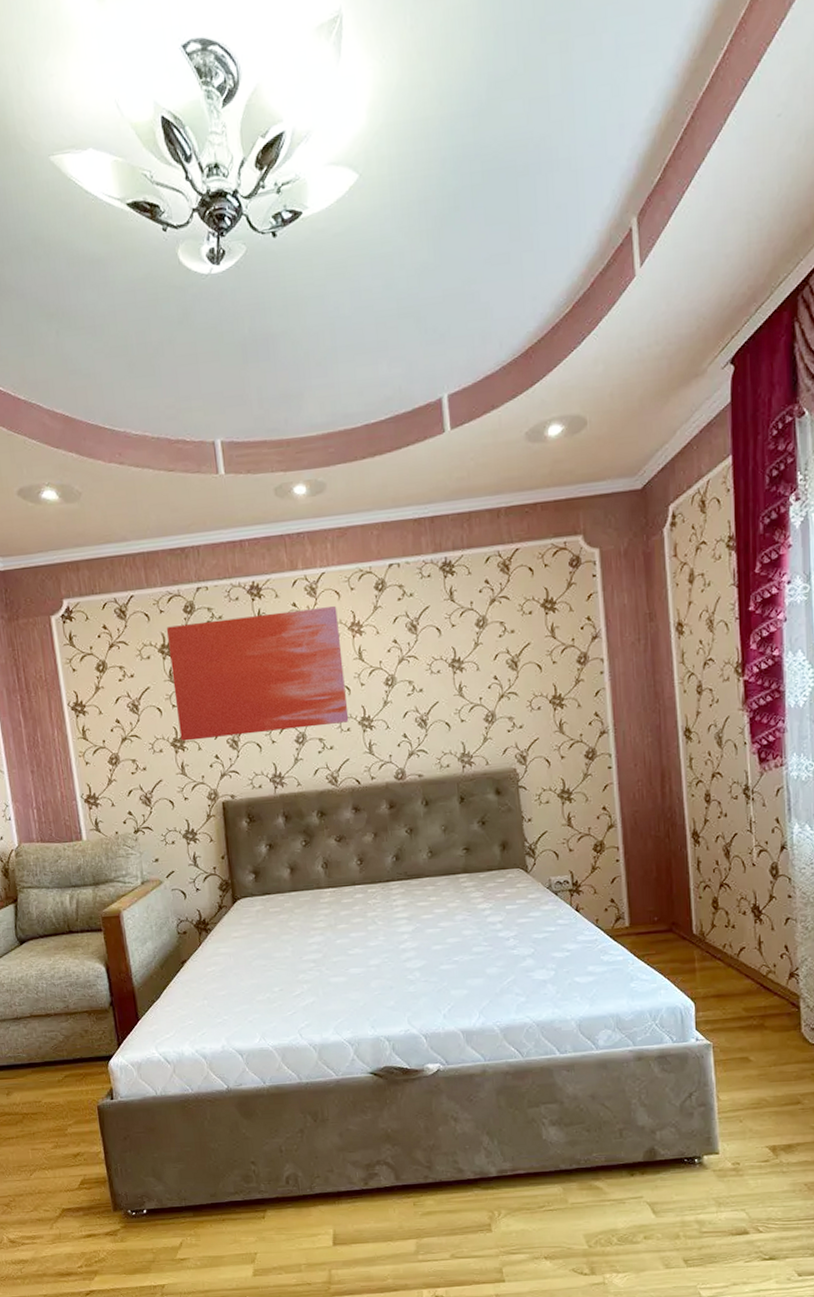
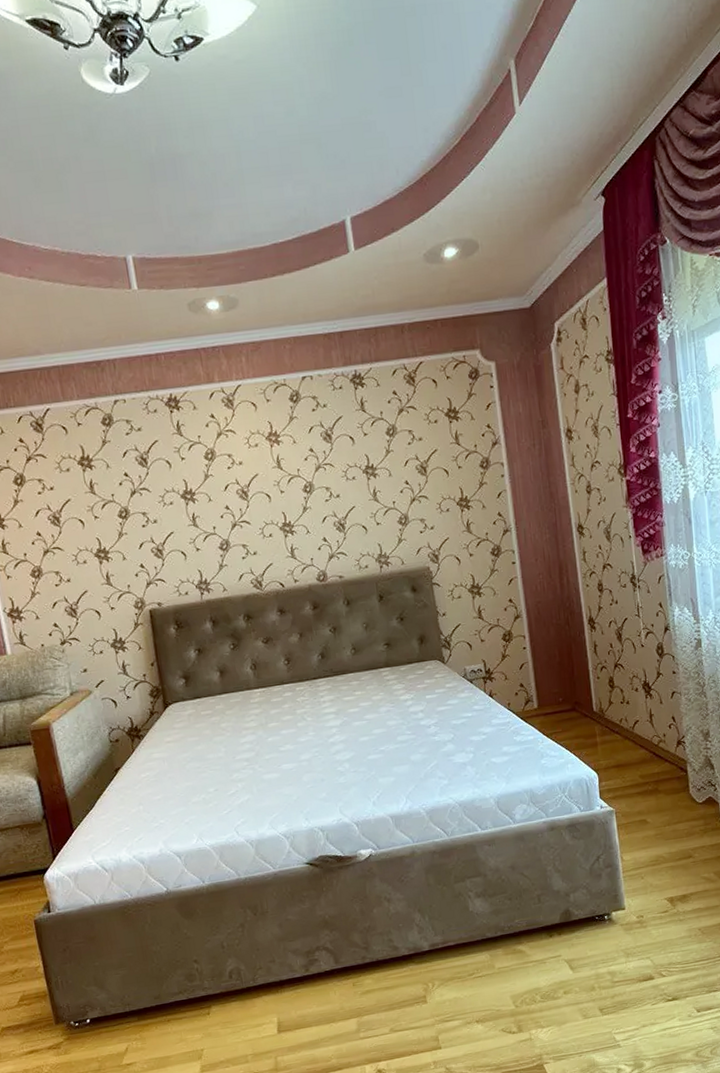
wall art: present [166,606,349,741] -> none [85,417,271,552]

